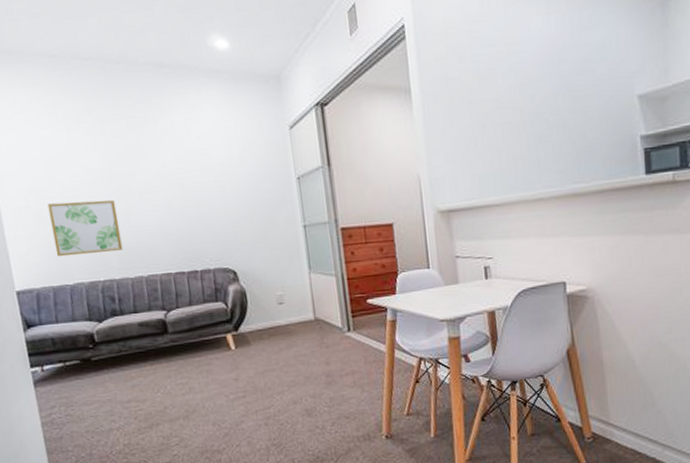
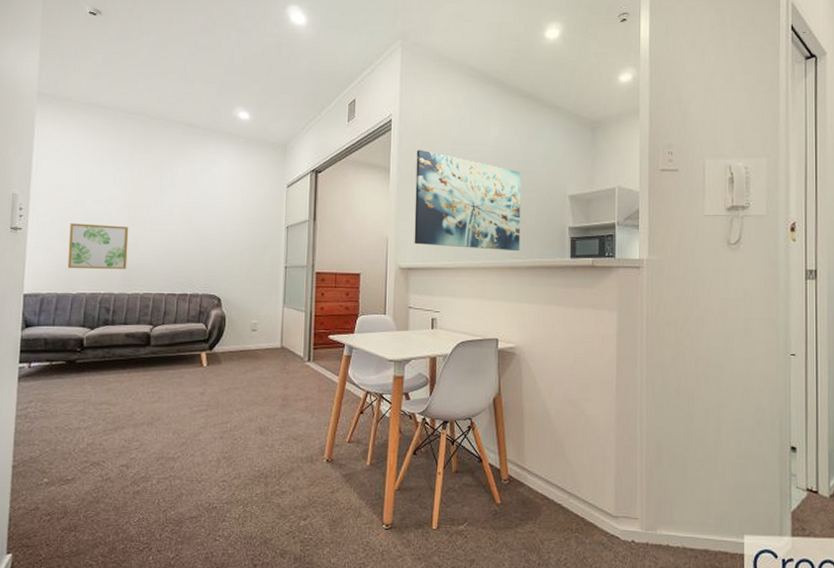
wall art: none [440,59,582,181] -> present [414,149,522,251]

